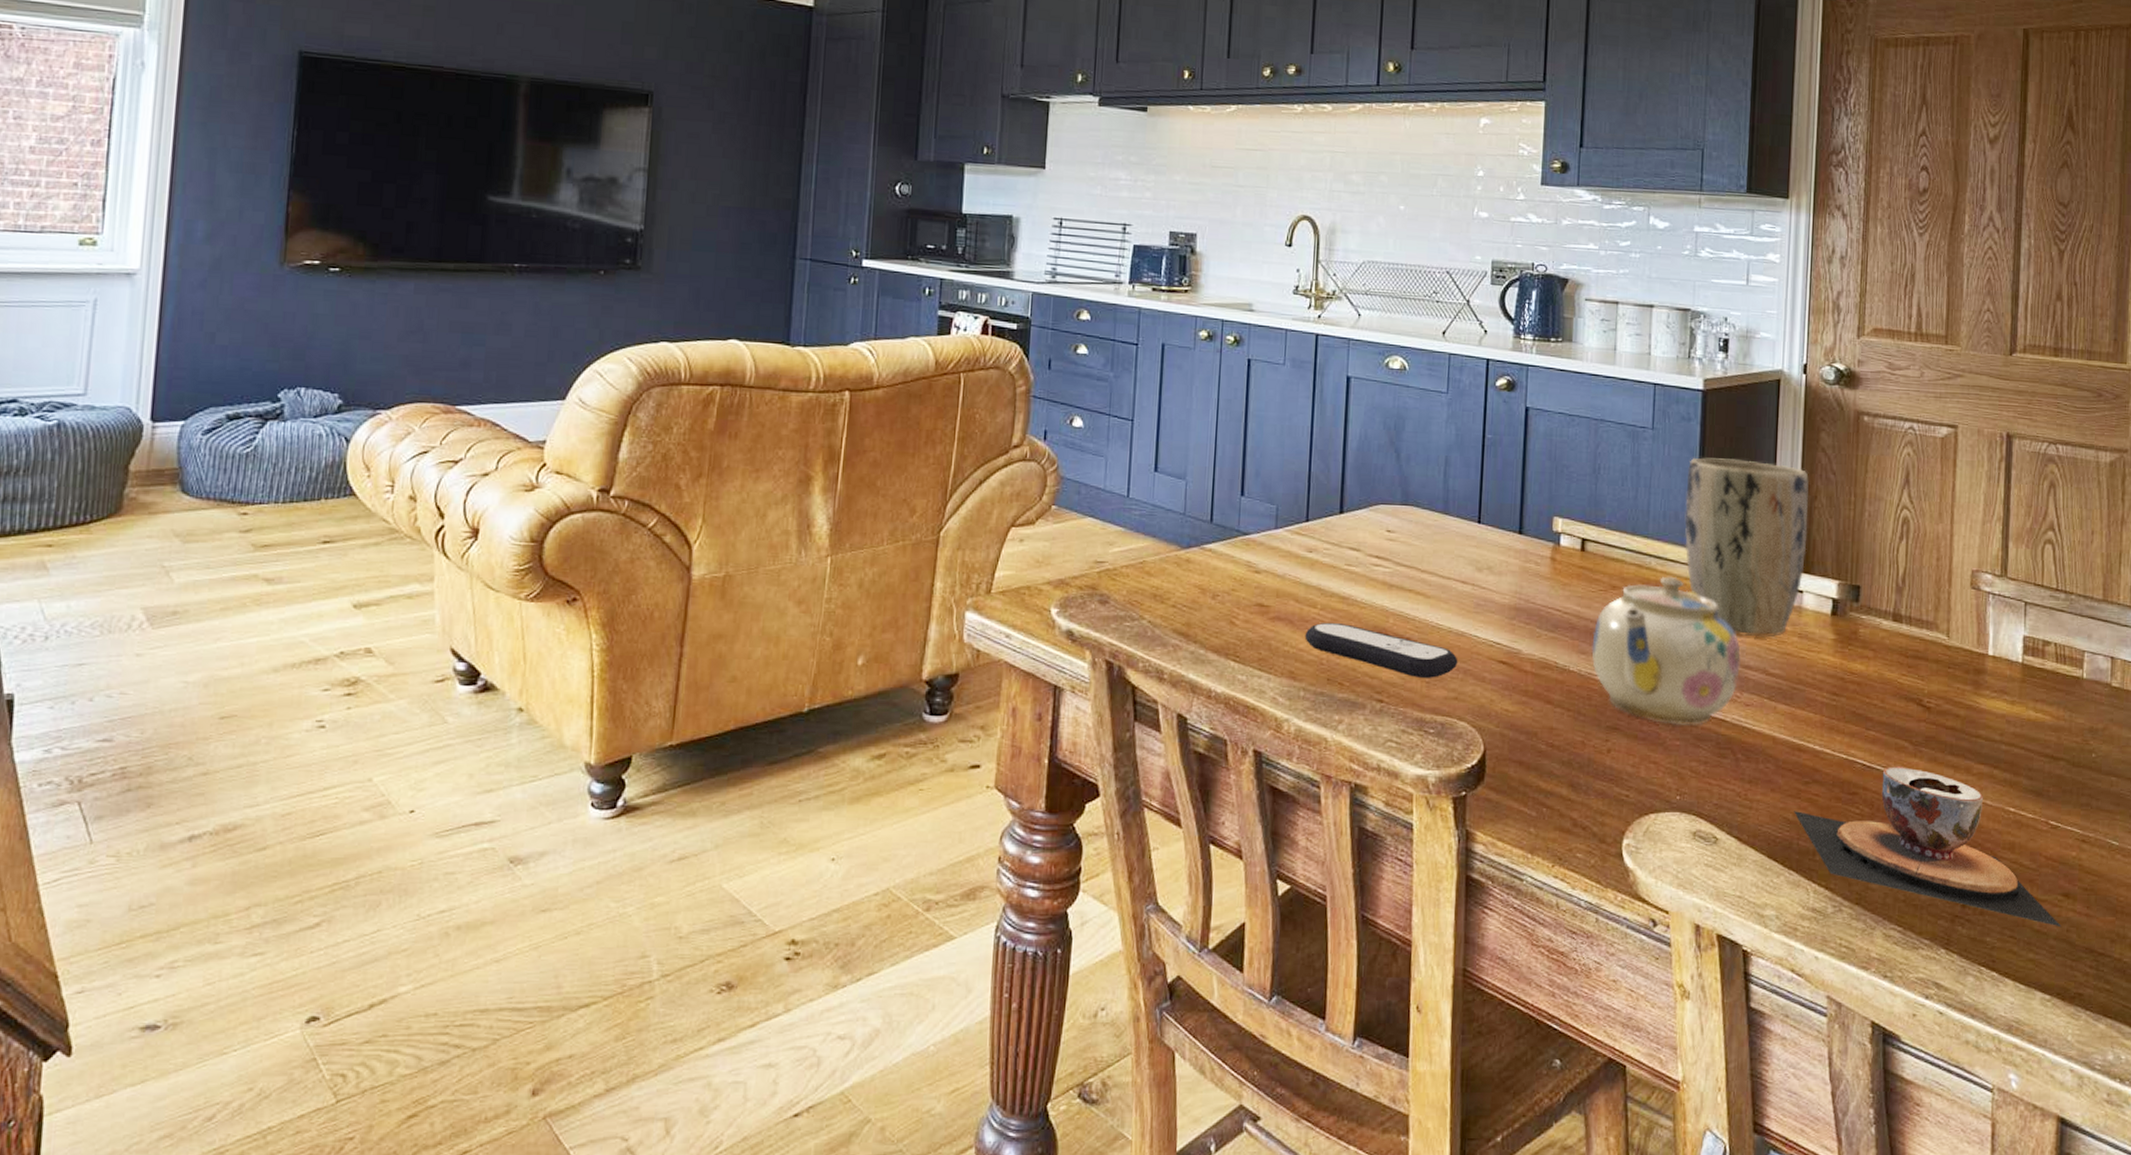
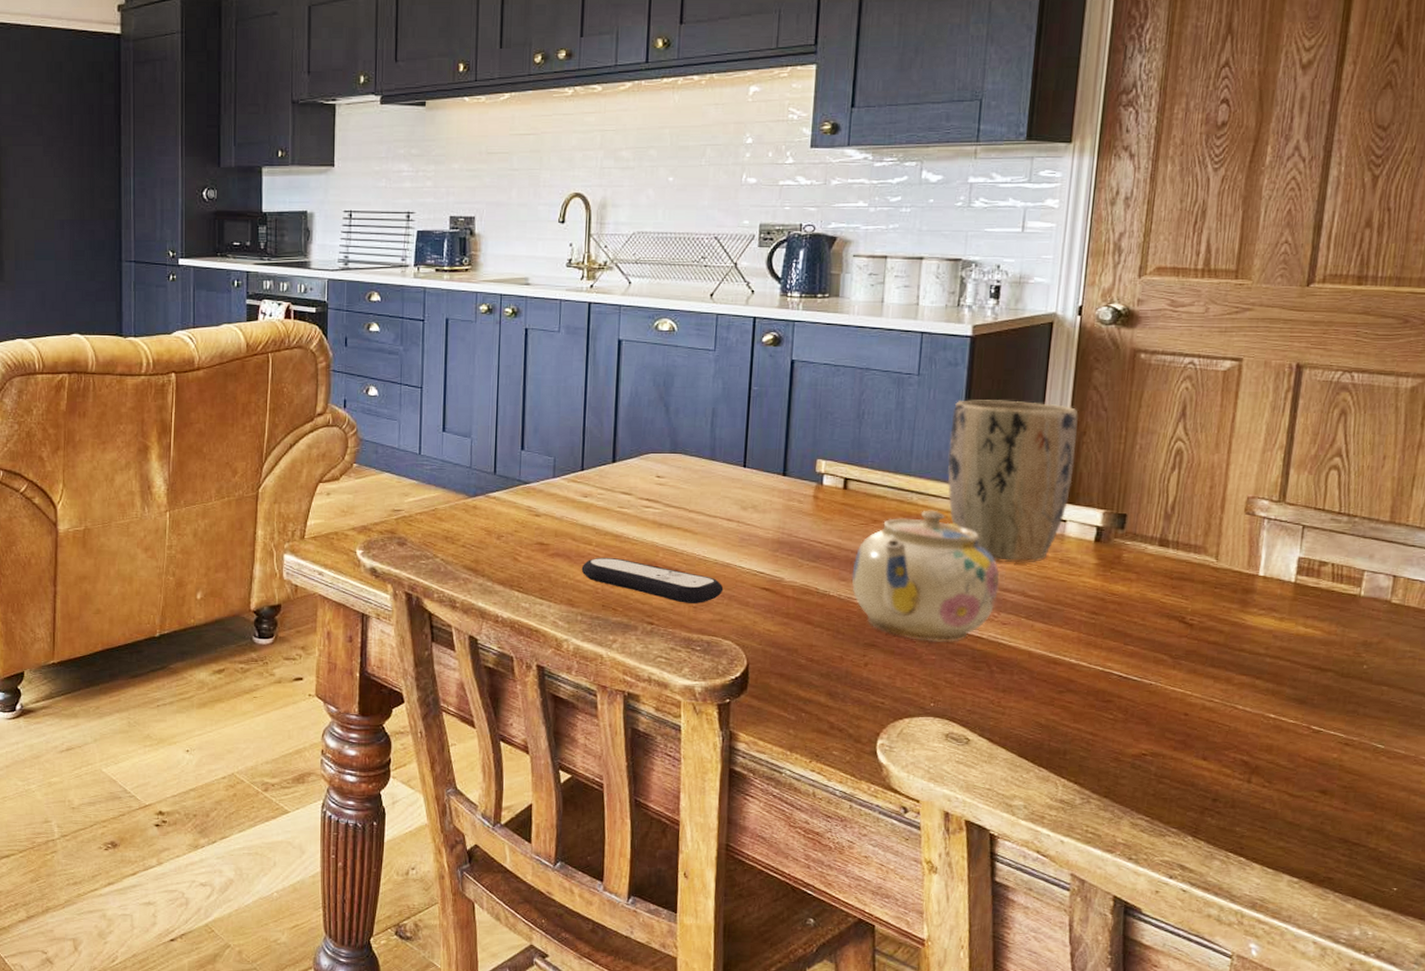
teacup: present [1794,765,2062,928] -> none [1046,676,1316,820]

